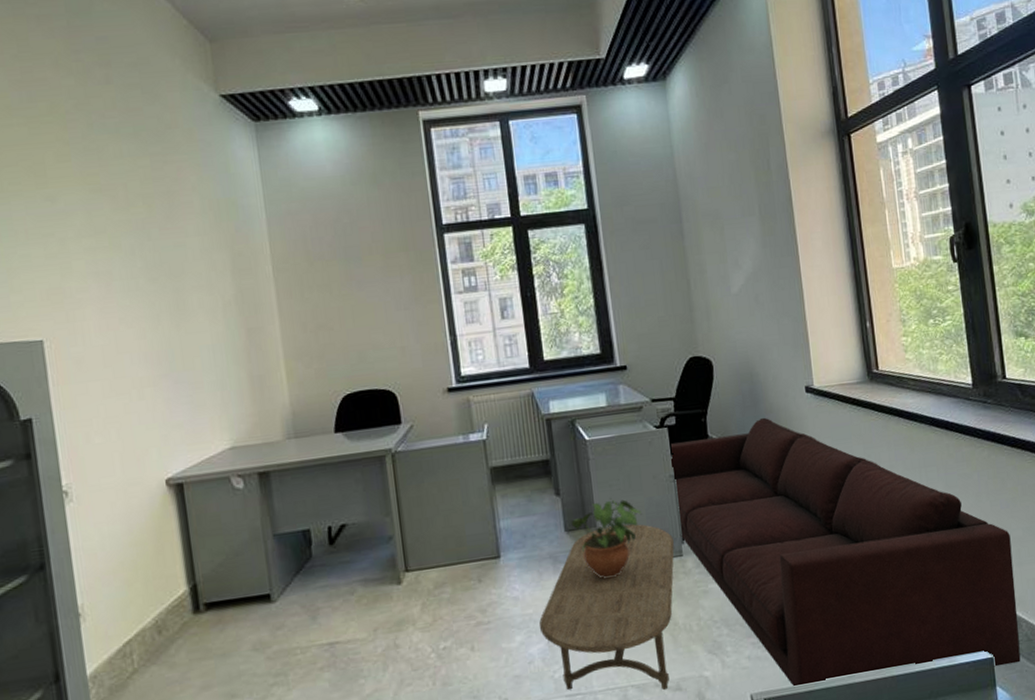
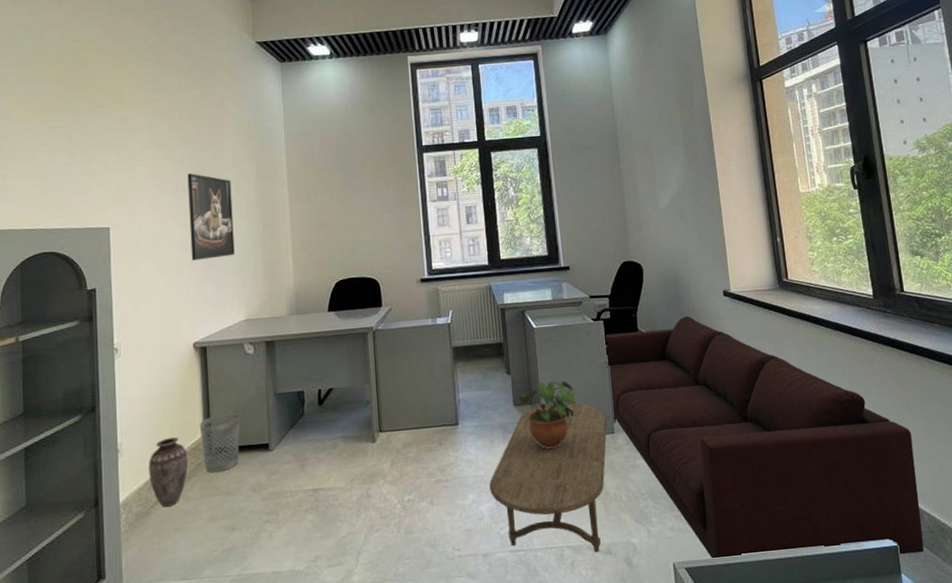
vase: none [120,593,171,677] -> present [148,436,189,507]
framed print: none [141,267,211,378] -> present [187,173,235,260]
wastebasket: none [181,560,235,633] -> present [199,412,240,473]

